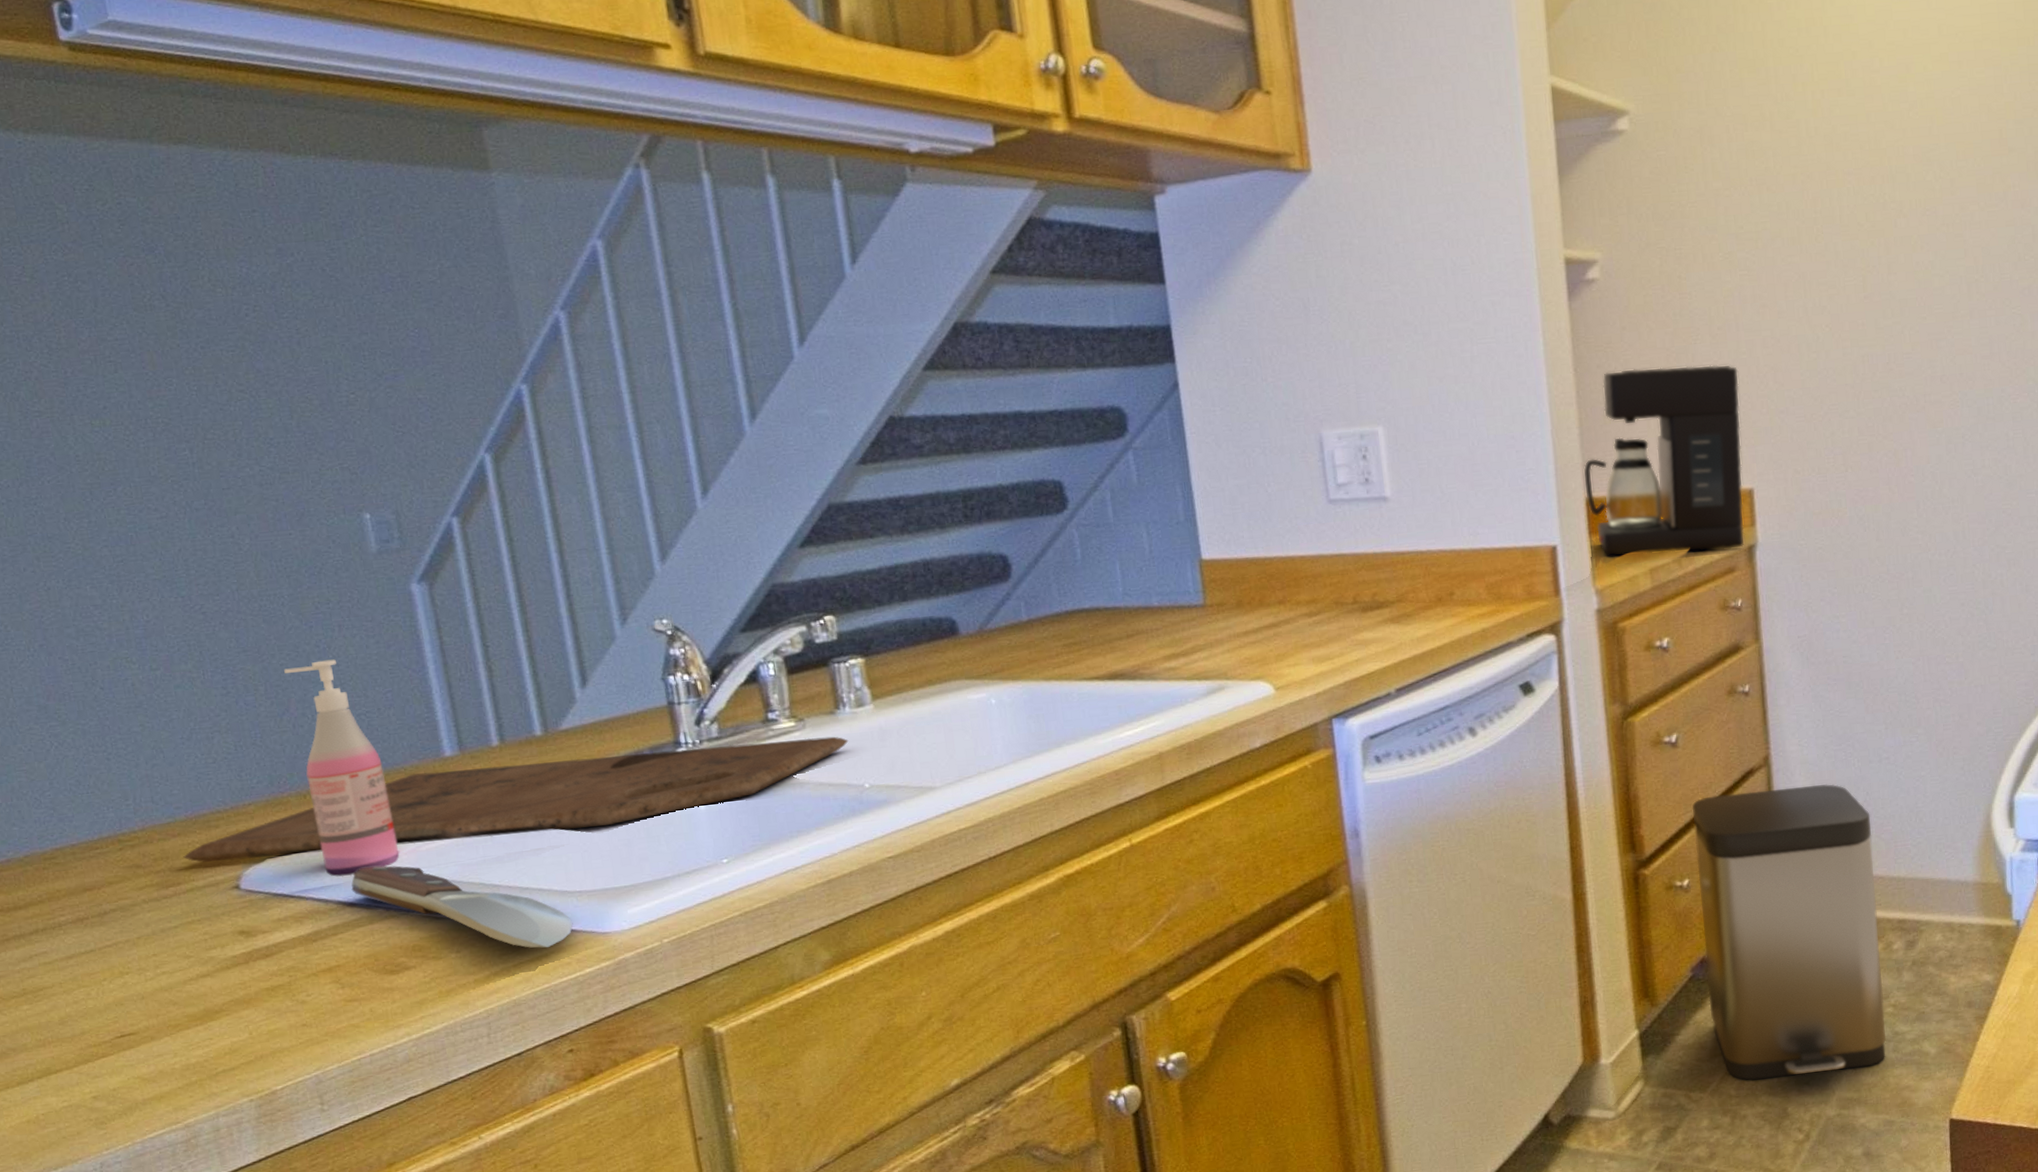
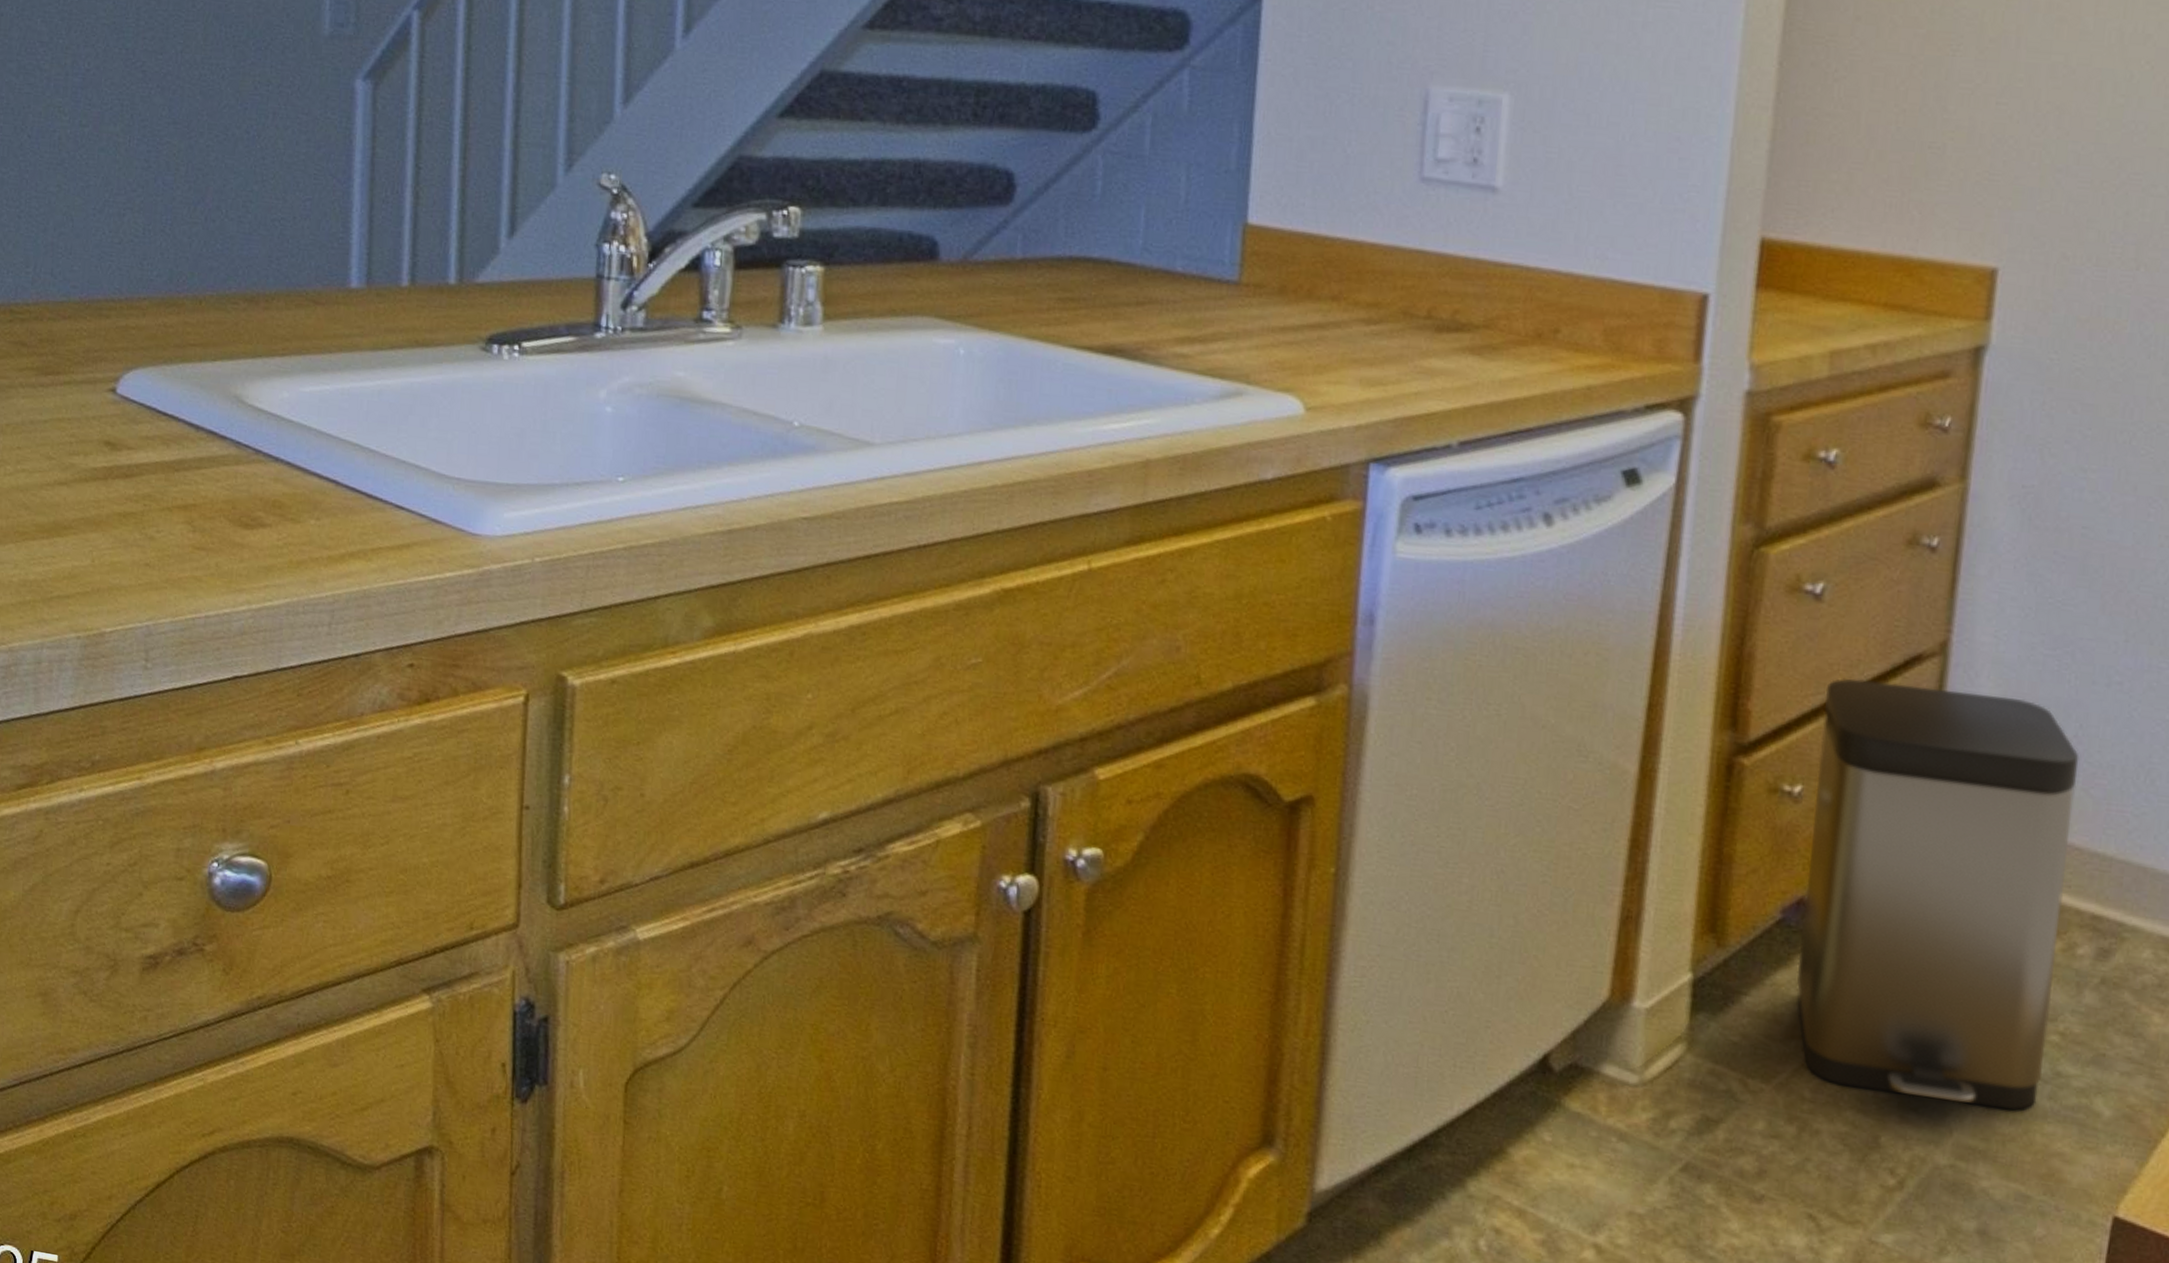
cutting board: present [183,736,849,863] -> none [68,299,787,408]
soap dispenser: present [284,659,400,877] -> none [203,149,286,405]
kitchen knife: present [351,865,573,948] -> none [225,397,444,538]
coffee maker: present [1584,365,1745,556] -> none [1761,74,2007,347]

